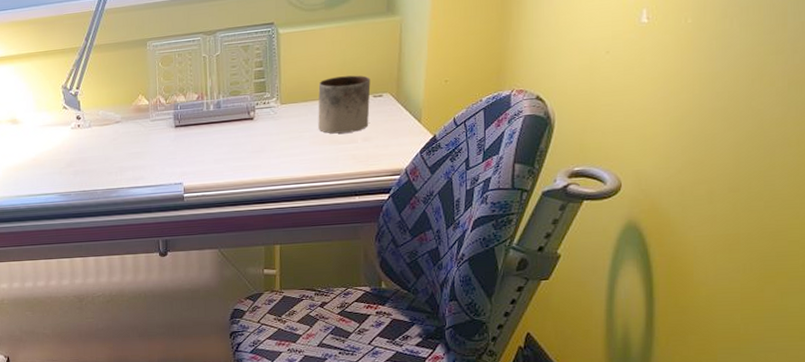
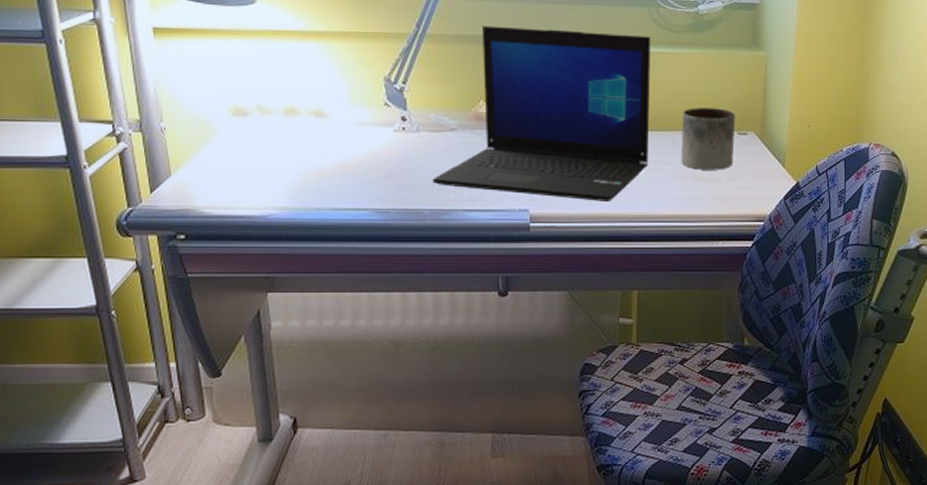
laptop: none [103,19,288,171] -> present [432,25,651,201]

